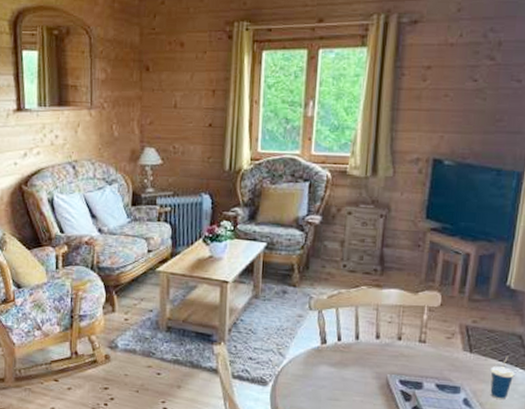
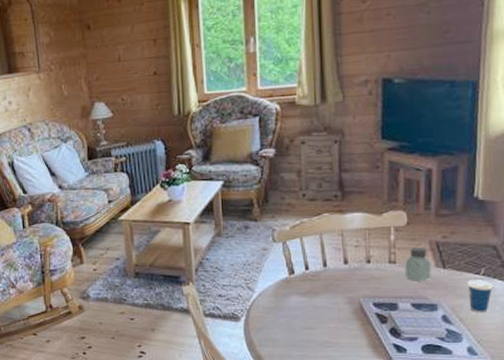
saltshaker: none [433,328,459,363] -> present [405,246,431,282]

